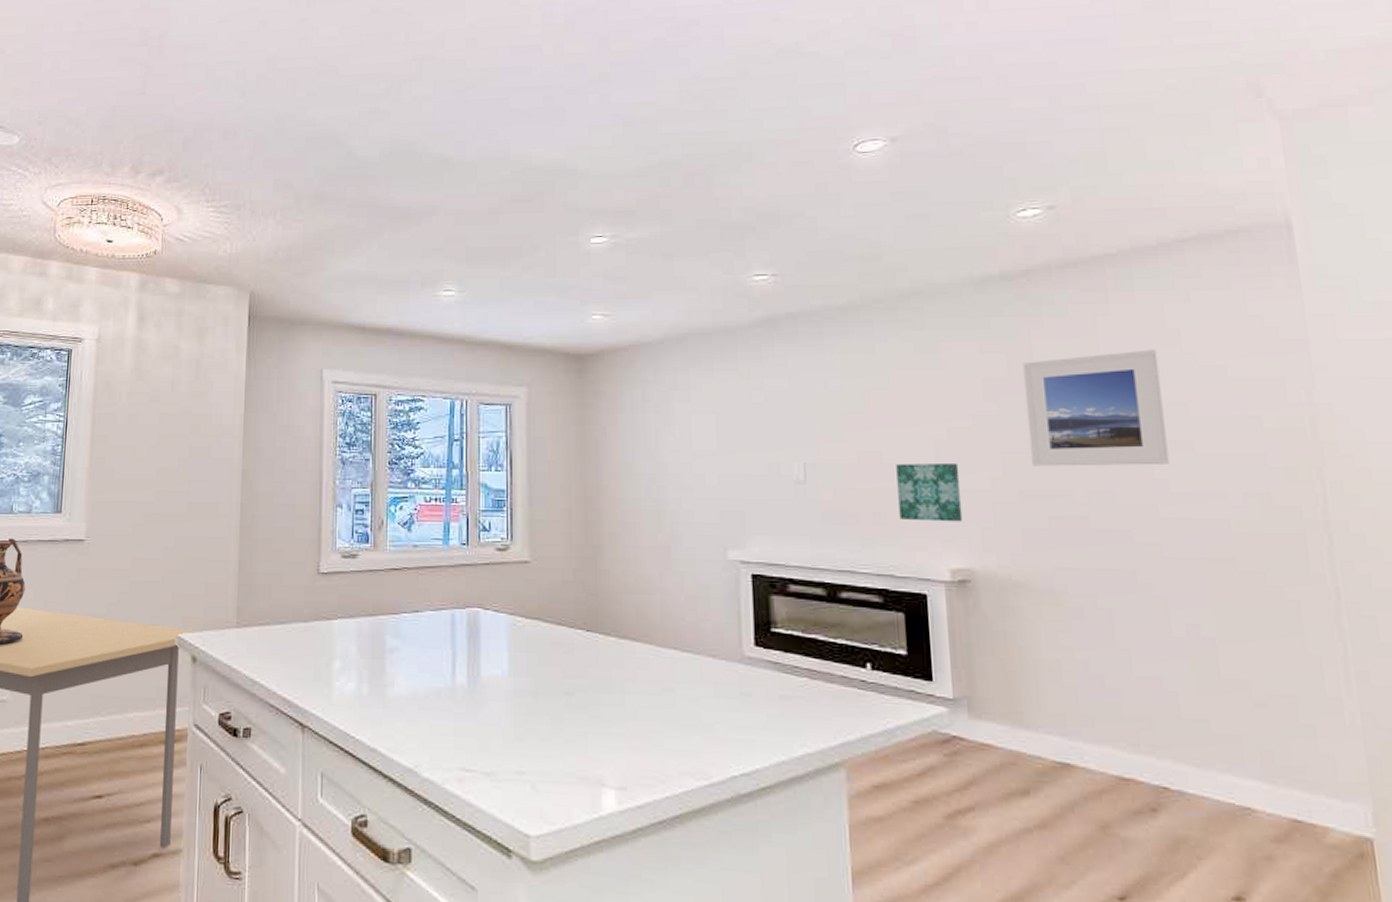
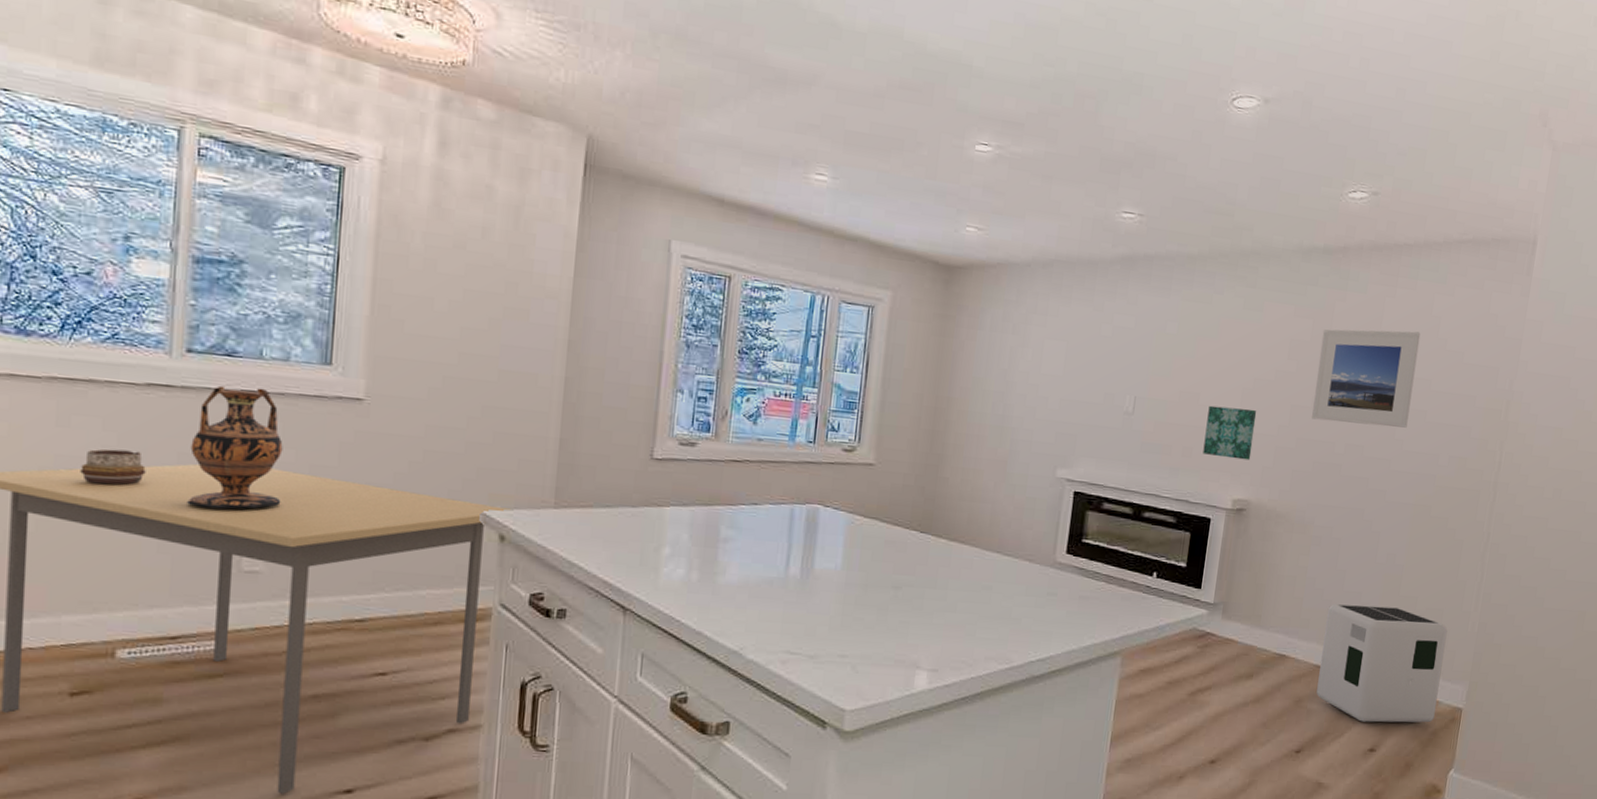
air purifier: none [1116,693,1329,860] -> present [1316,604,1448,723]

